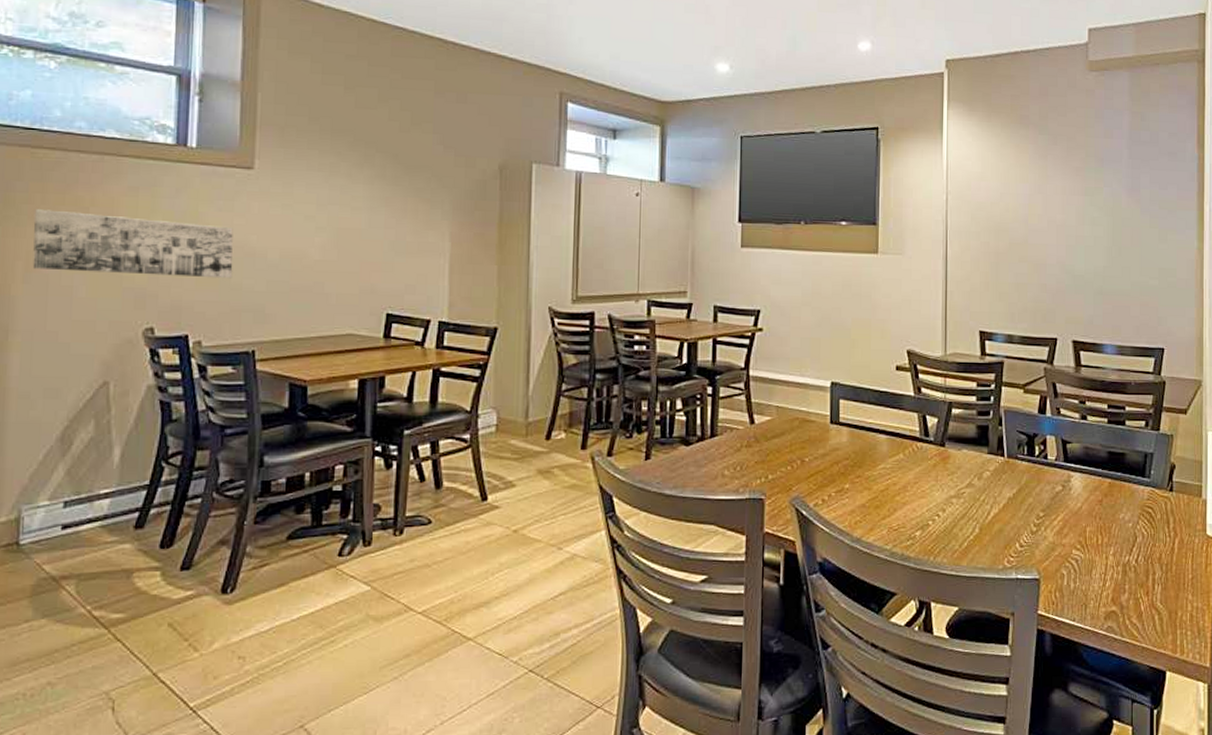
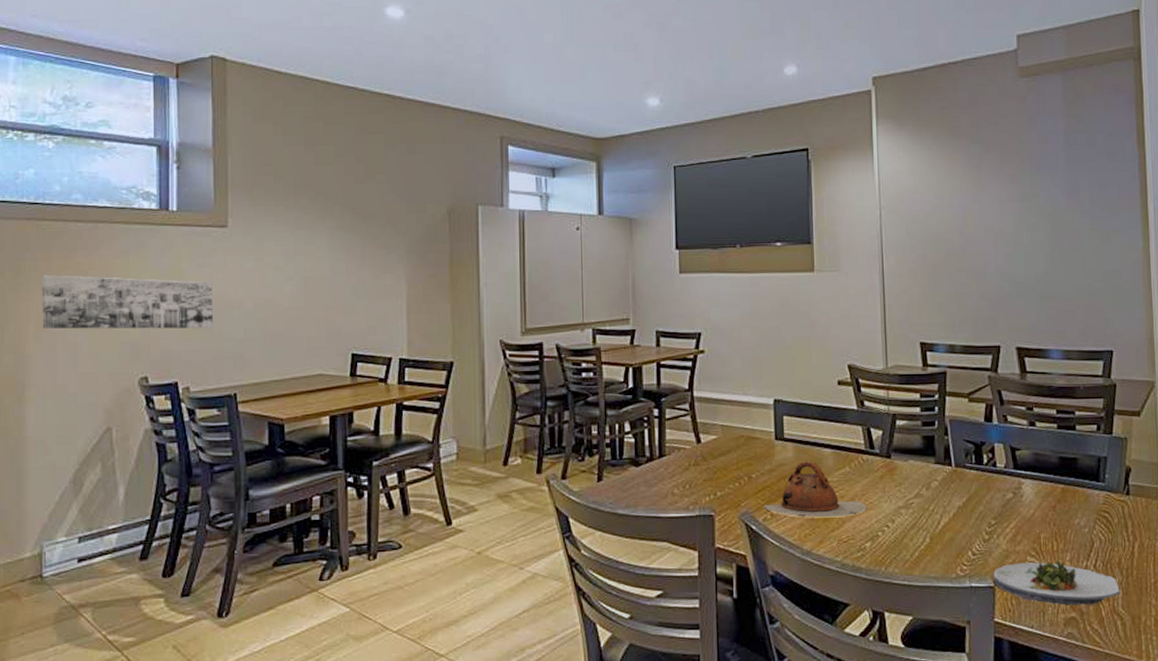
teapot: none [815,447,918,505] -> present [764,461,866,518]
salad plate: none [1039,554,1159,600] -> present [993,560,1120,607]

